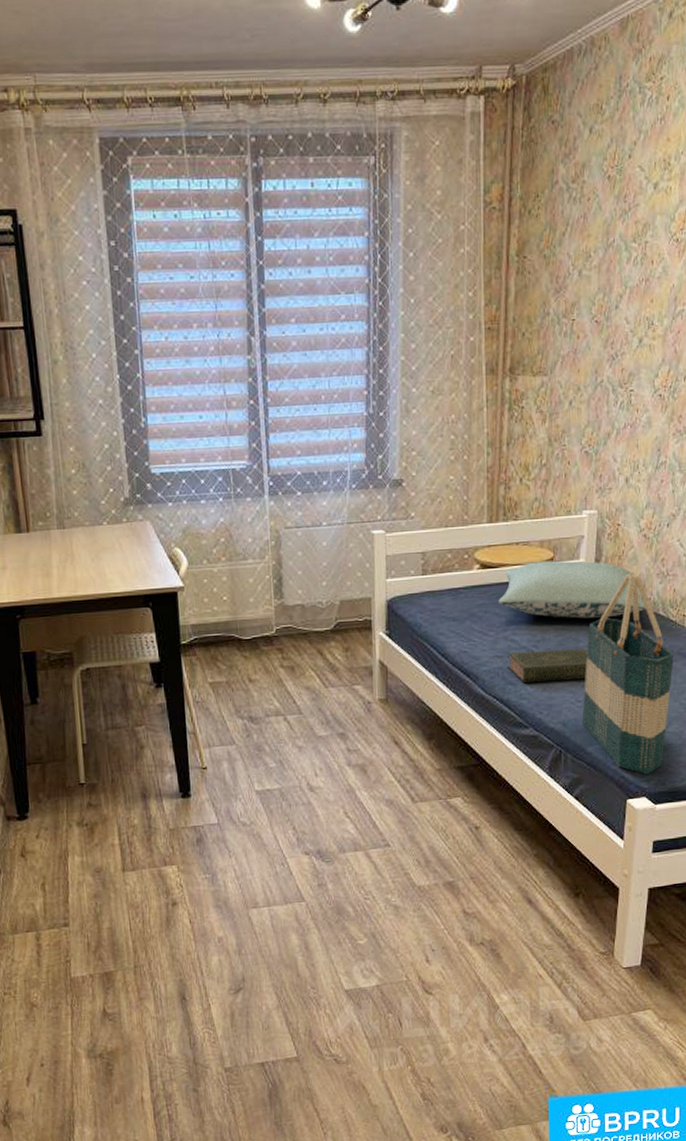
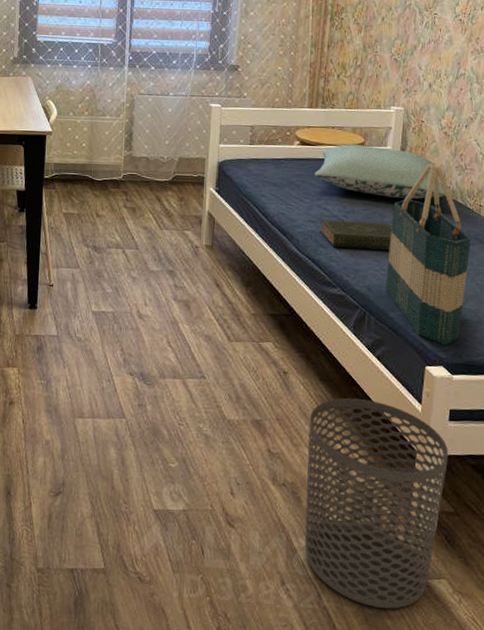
waste bin: none [505,843,653,1048] -> present [305,397,449,609]

